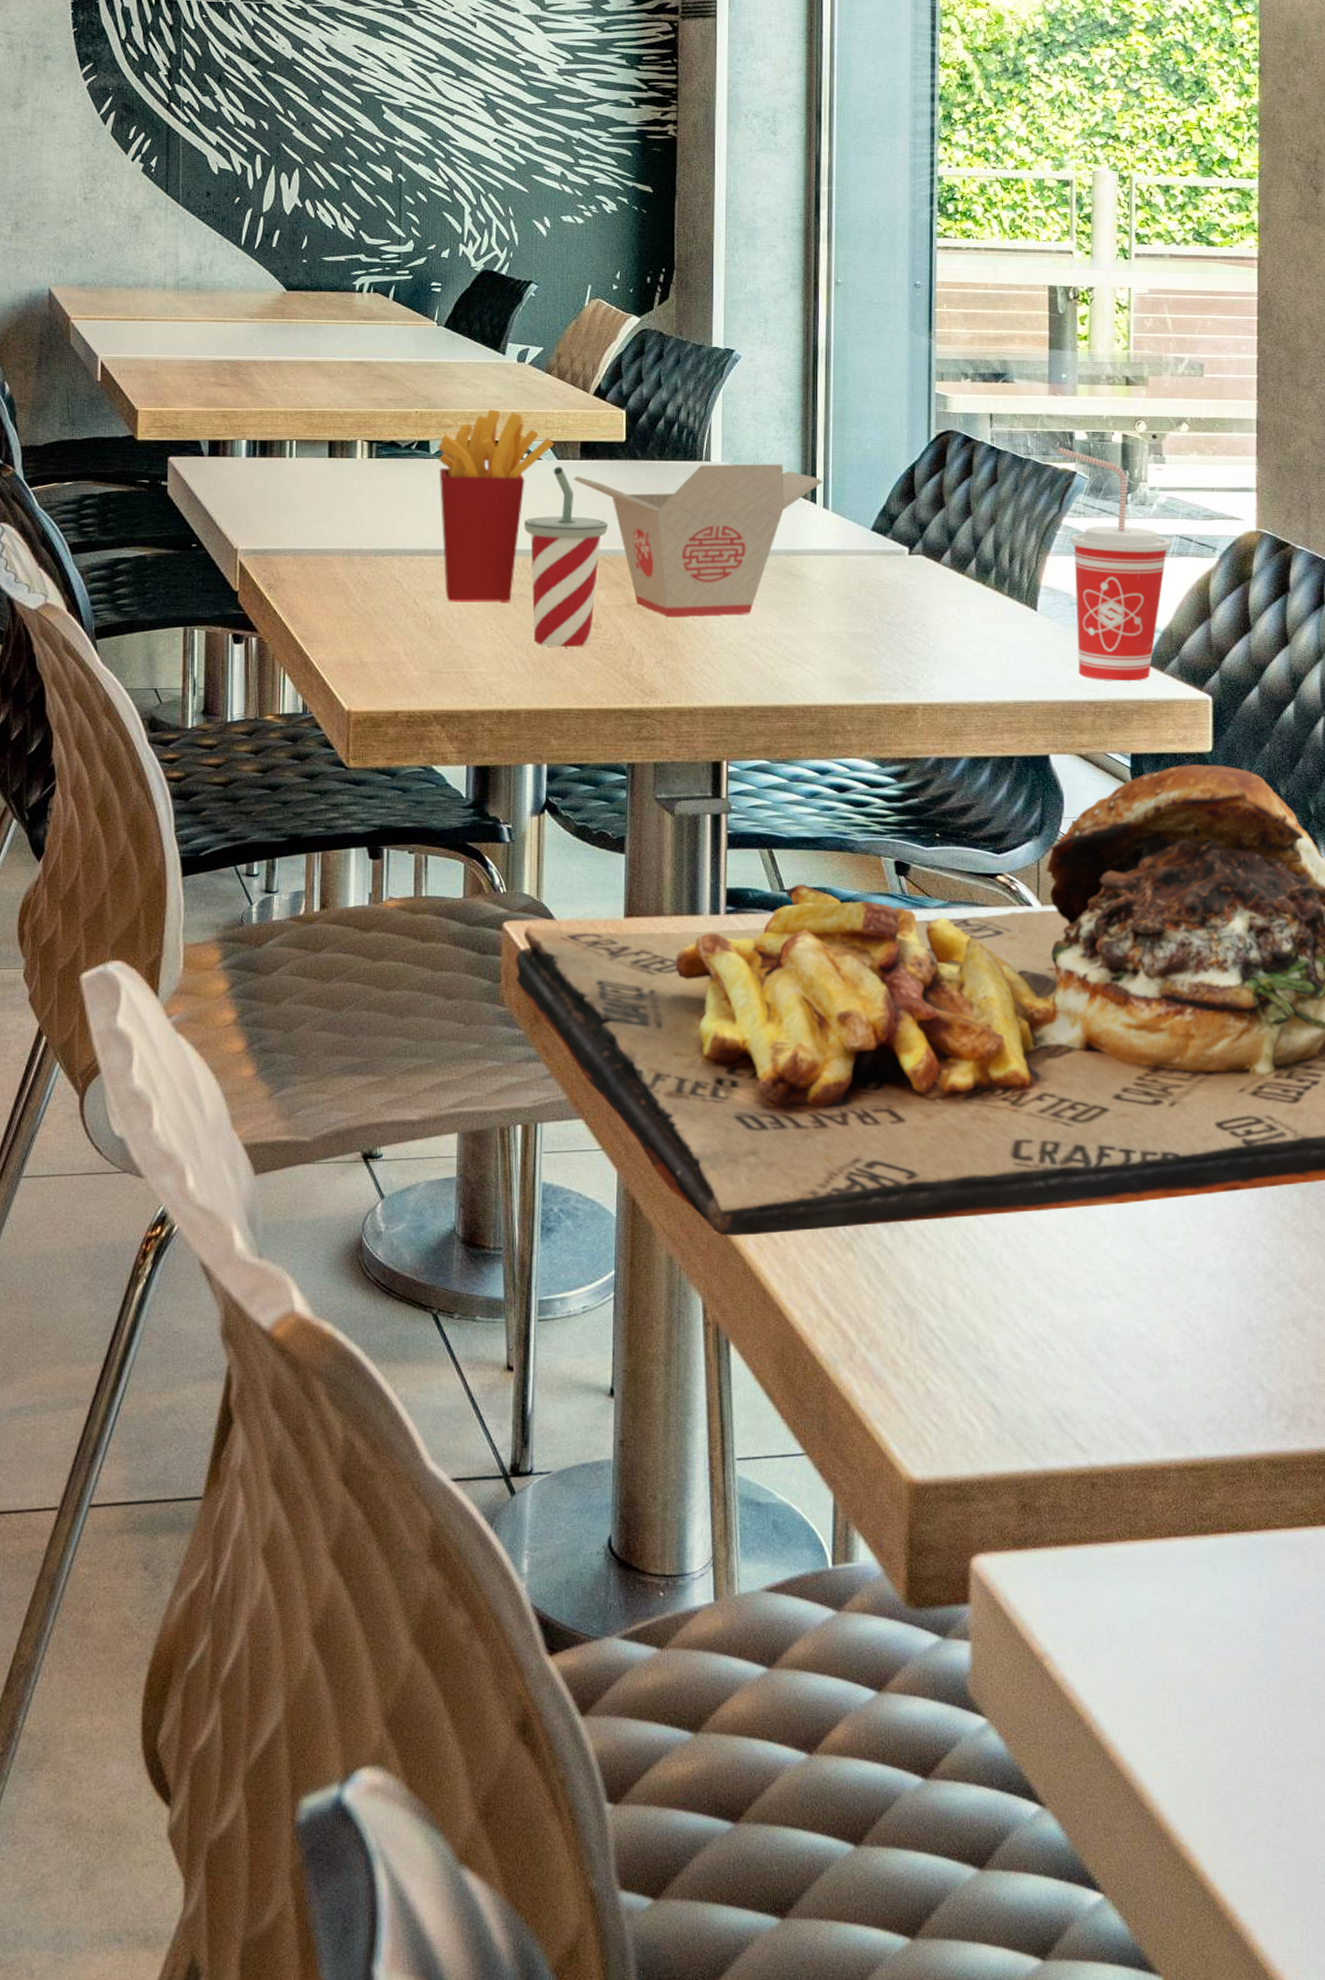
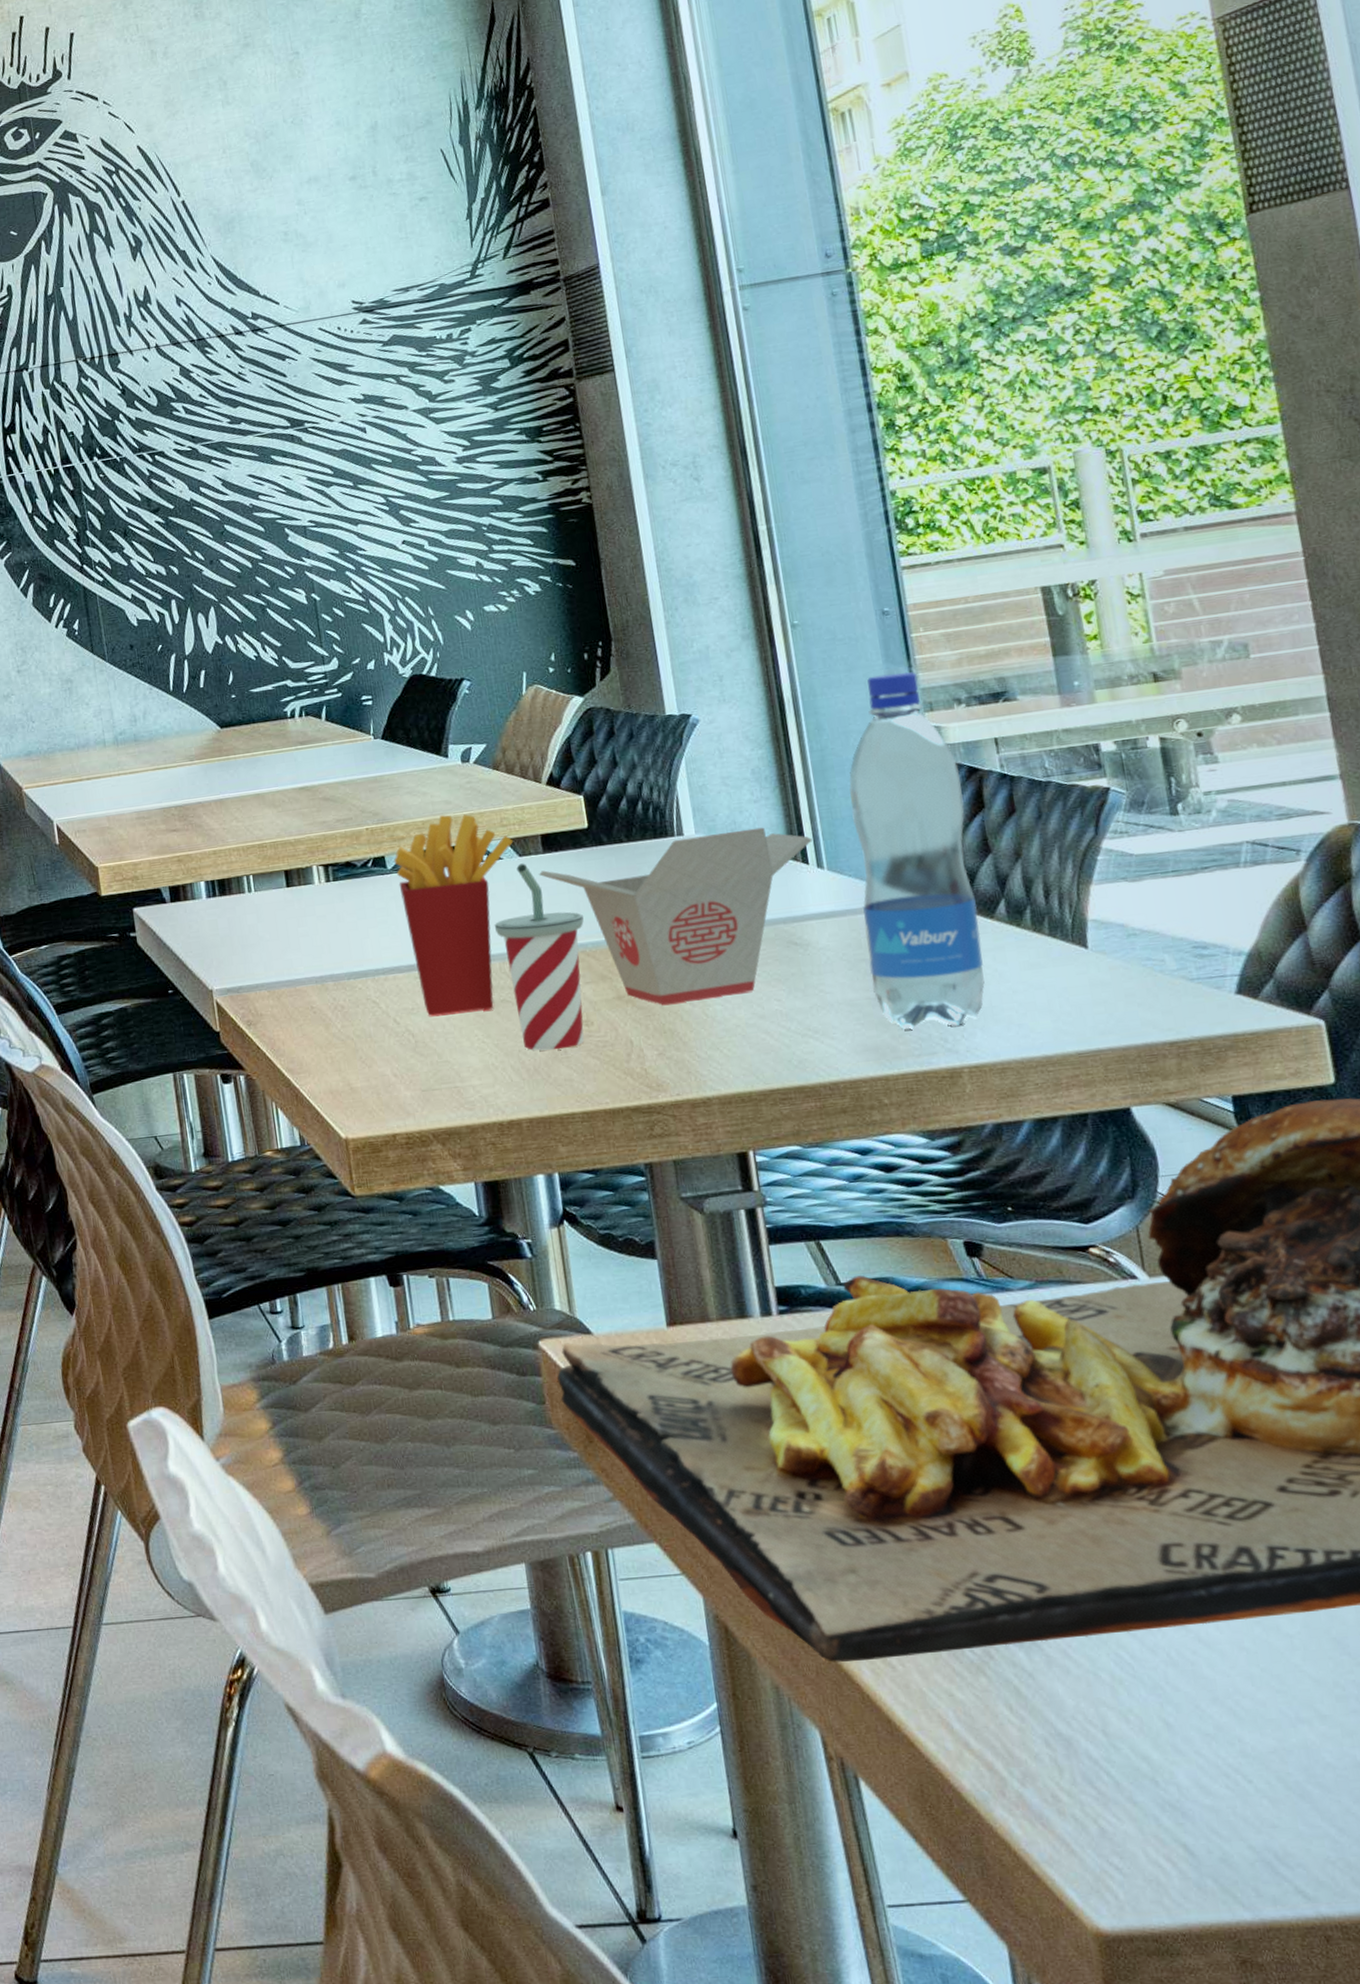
bottle: none [854,341,957,668] -> present [849,672,985,1029]
beverage cup: present [1056,447,1171,682] -> none [1081,763,1243,1017]

